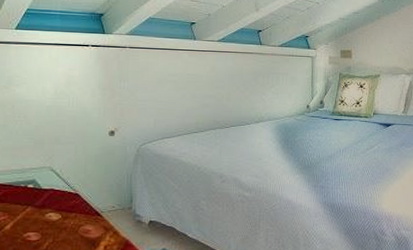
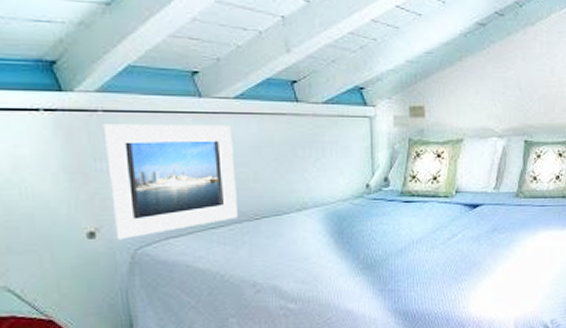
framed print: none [127,56,214,138] -> present [102,124,238,240]

